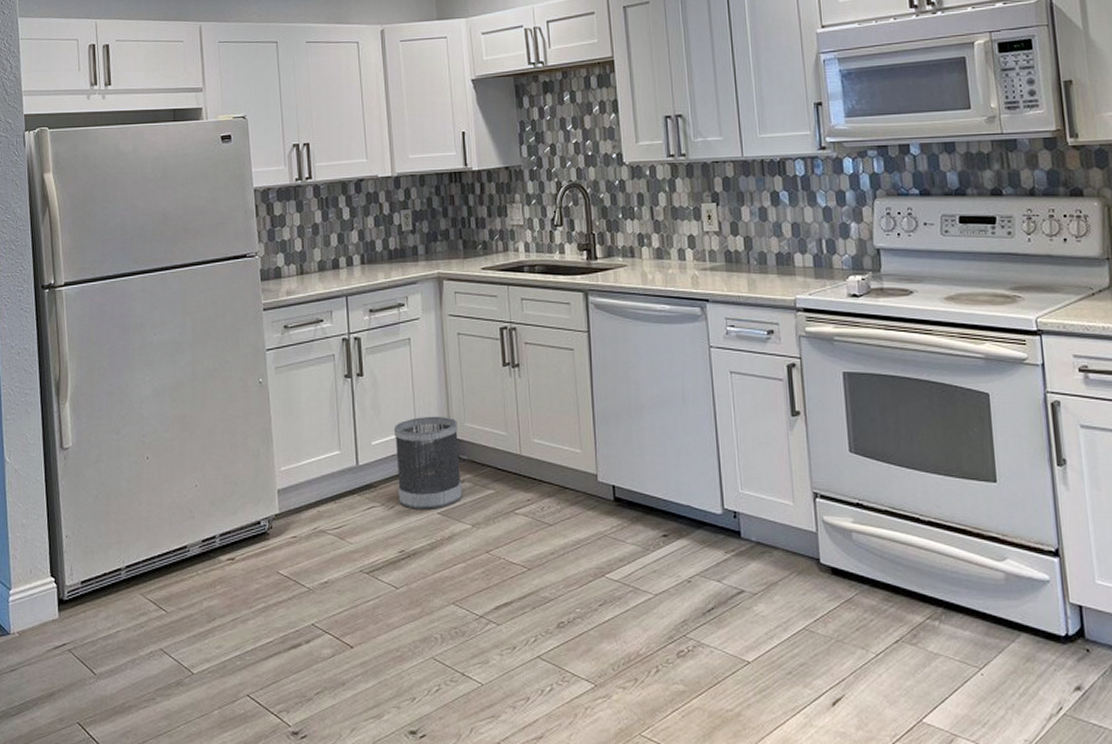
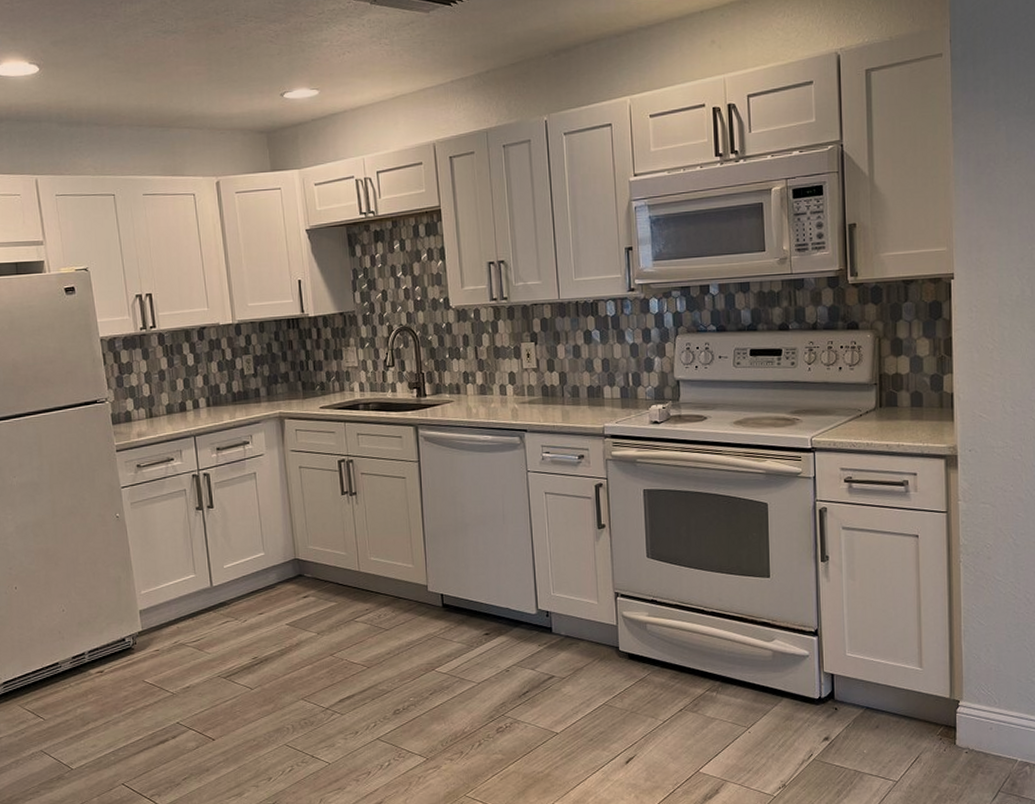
wastebasket: present [393,416,463,509] -> none [243,540,309,622]

